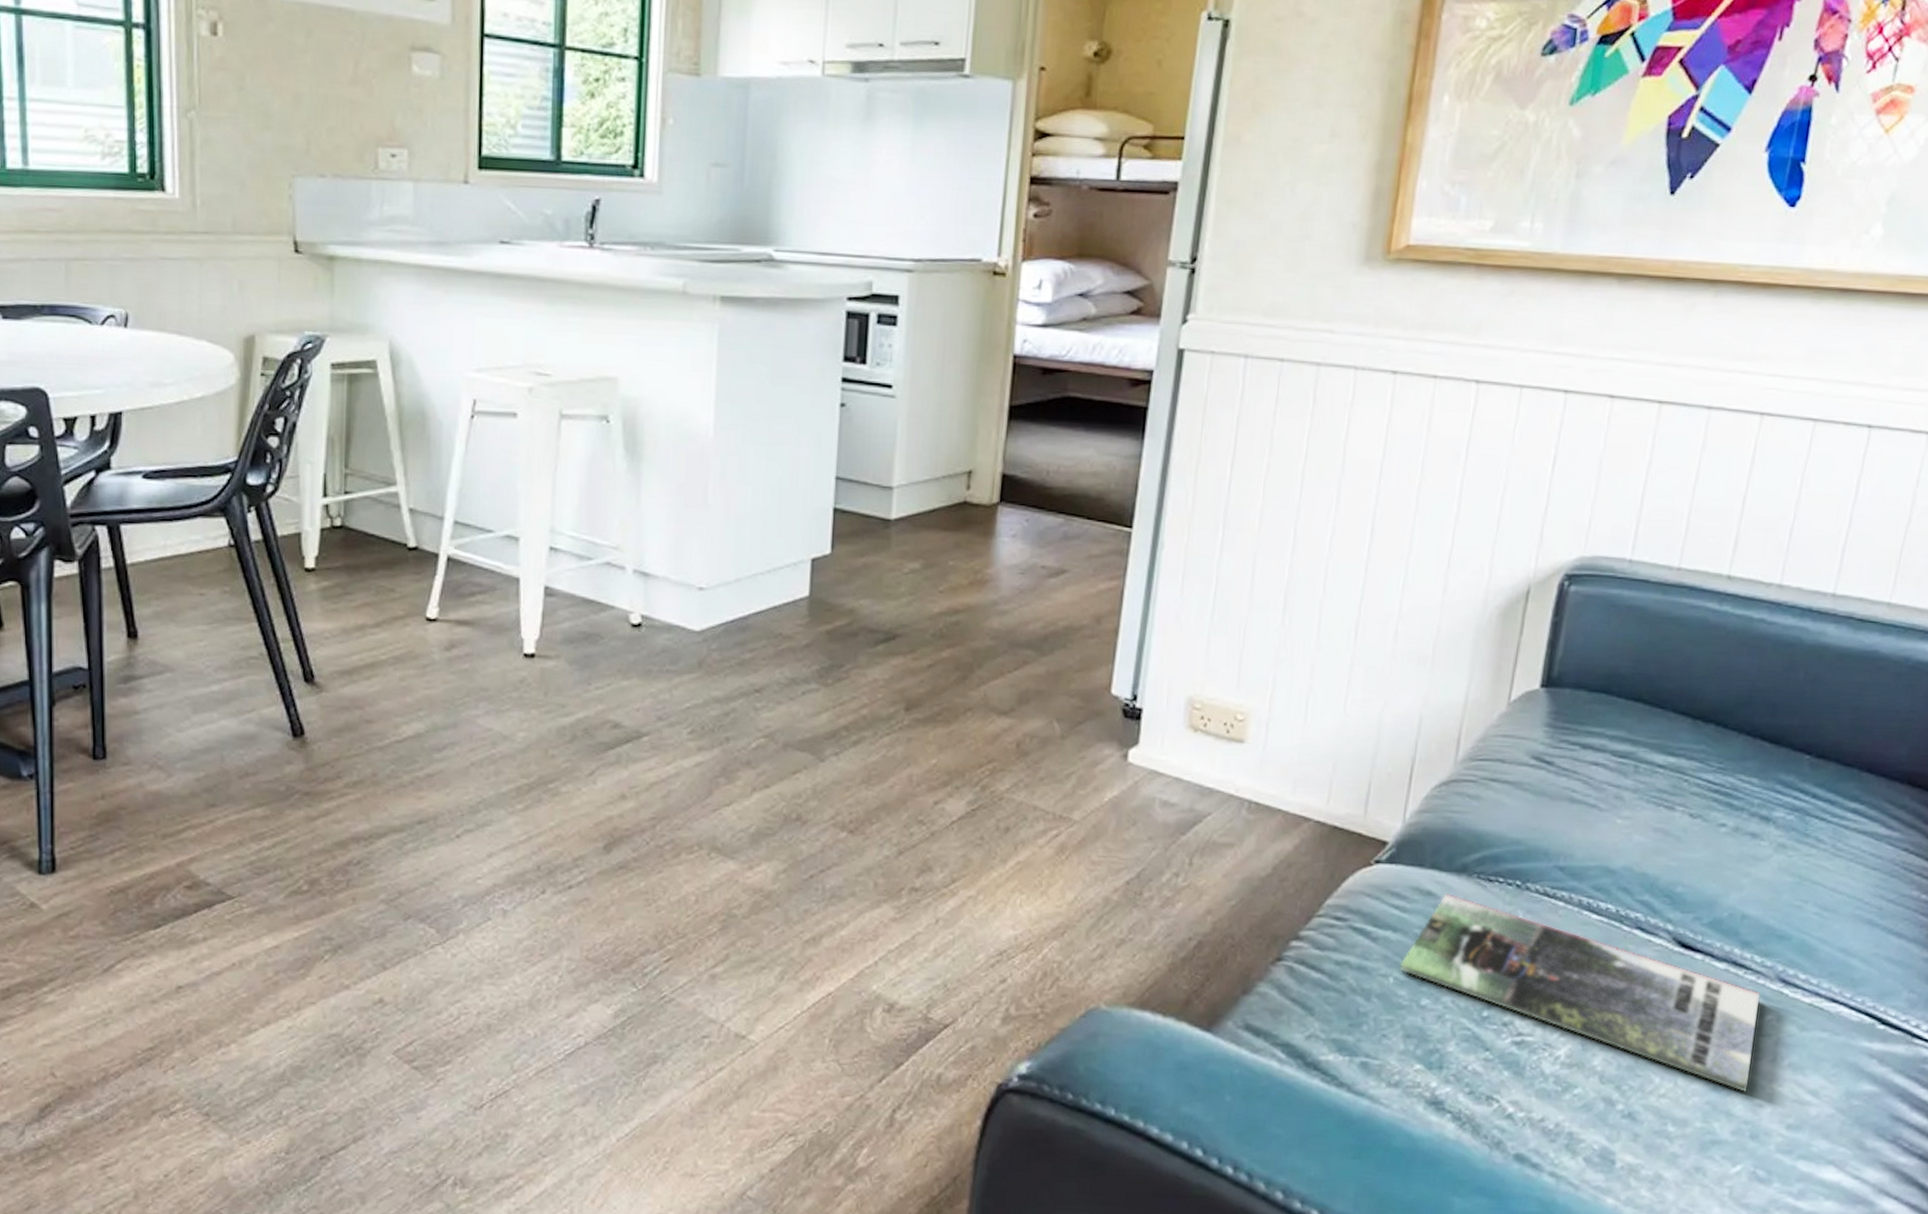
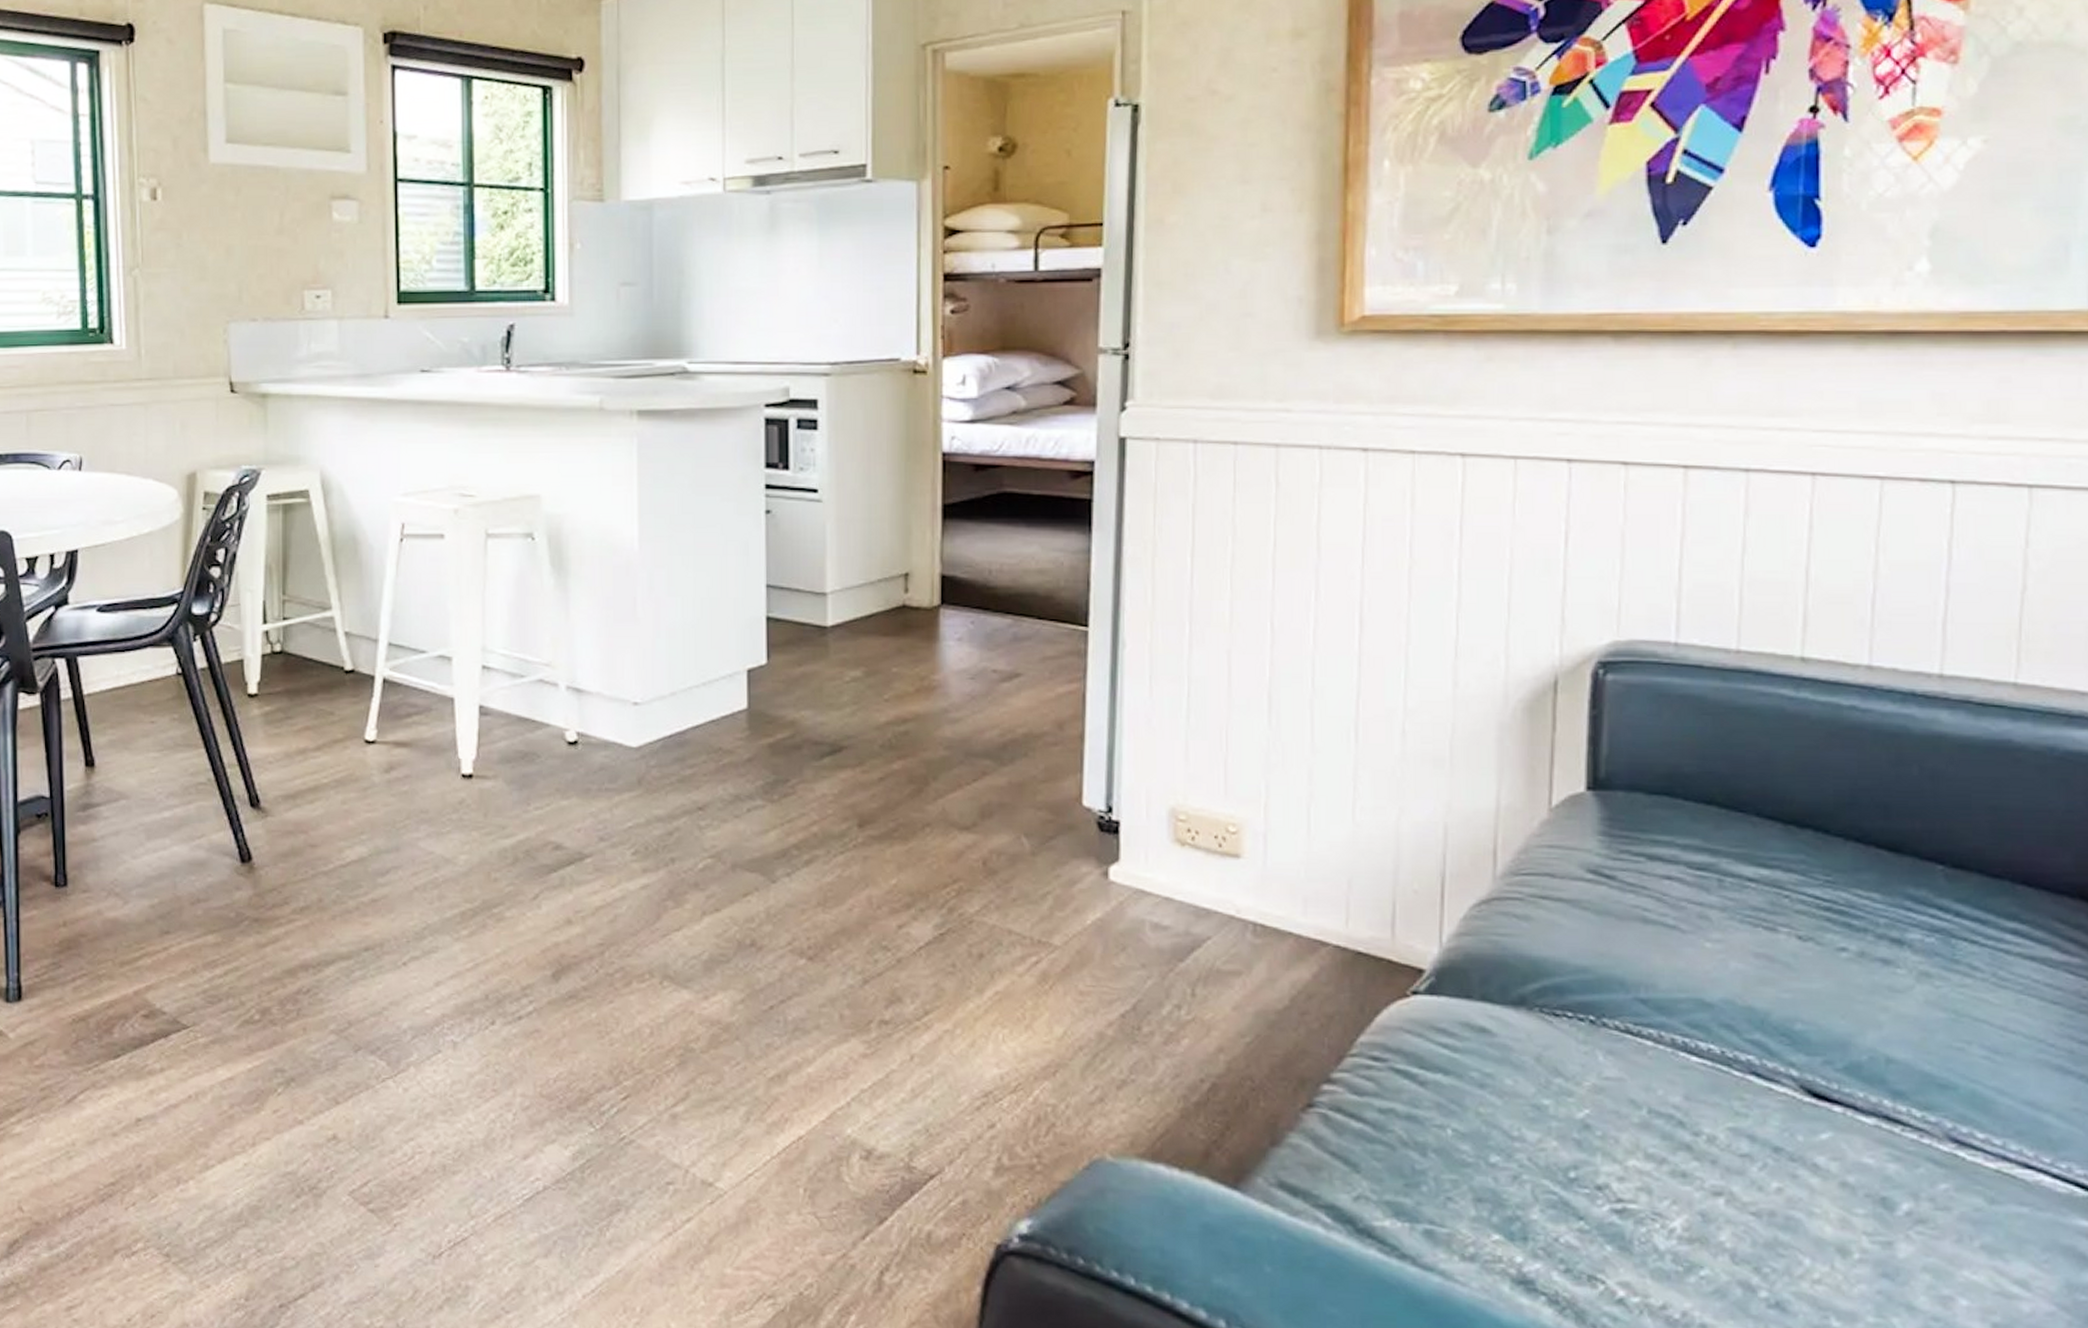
magazine: present [1399,894,1760,1092] -> none [1457,1030,1931,1280]

